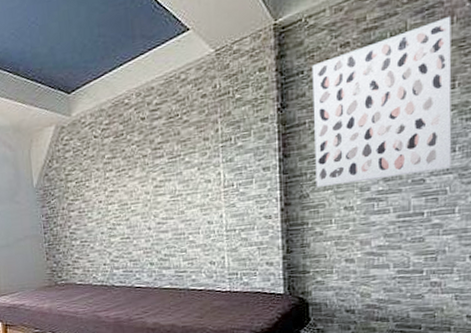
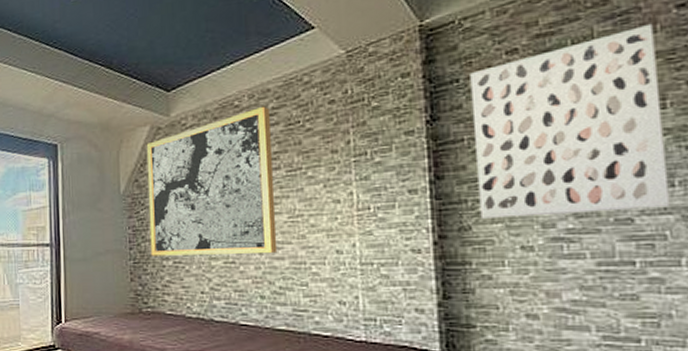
wall art: none [53,102,163,238] -> present [146,106,278,256]

